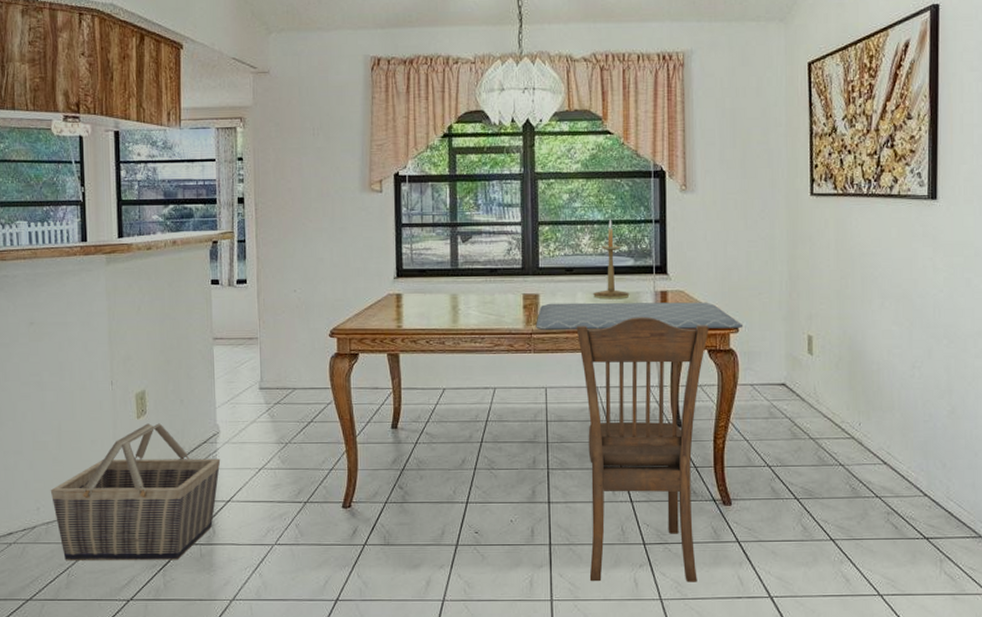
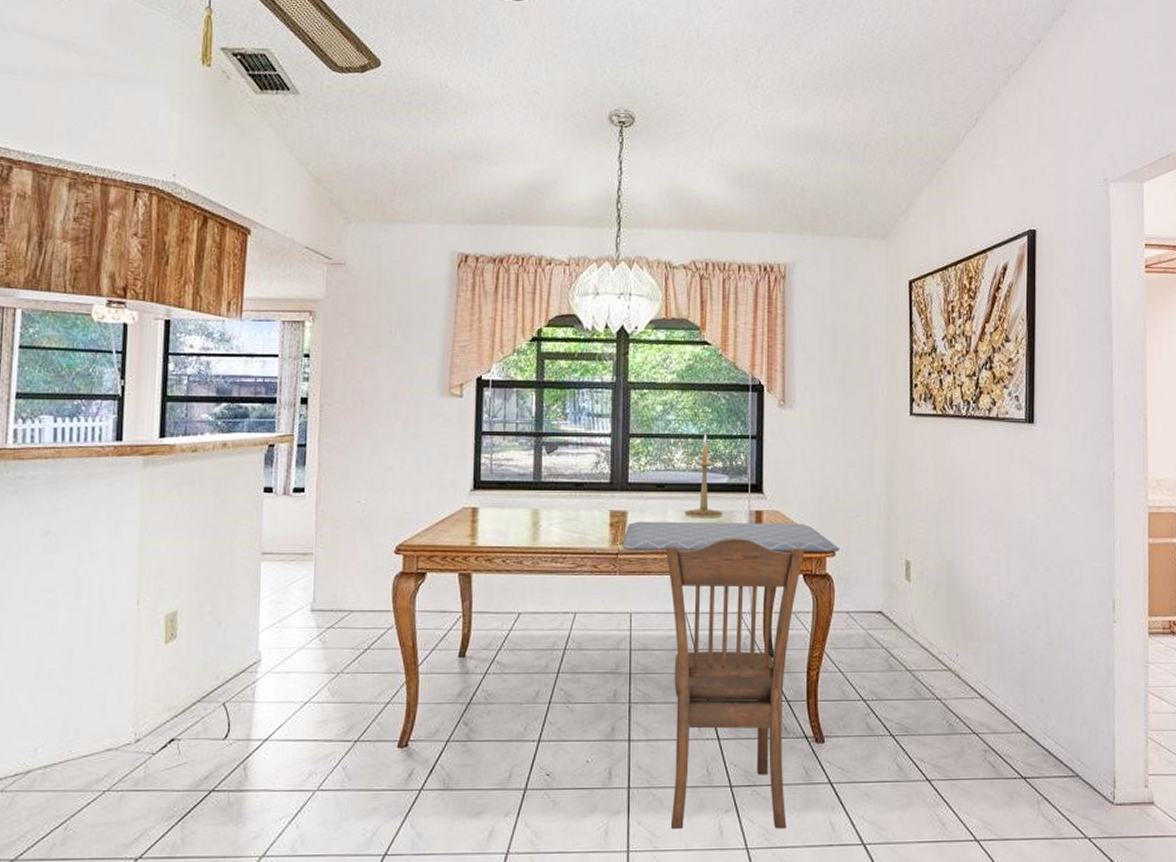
basket: present [50,423,221,561] -> none [52,649,260,812]

